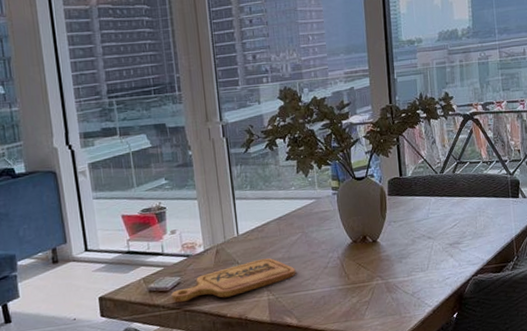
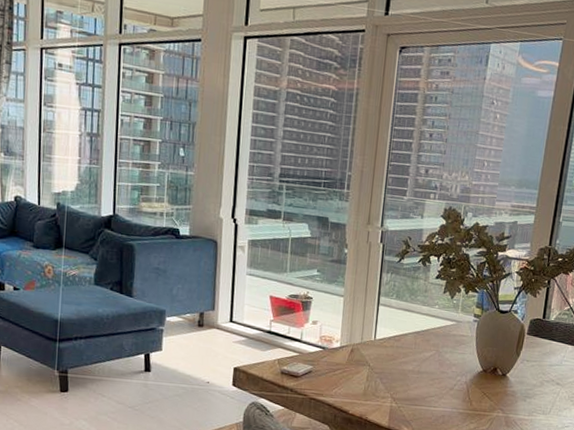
cutting board: present [171,258,296,302] -> none [300,366,423,396]

